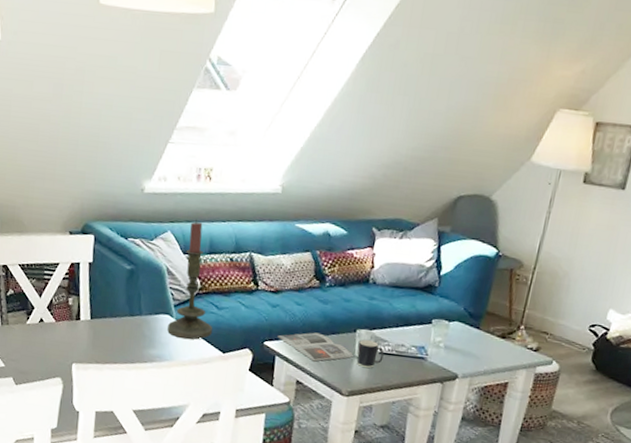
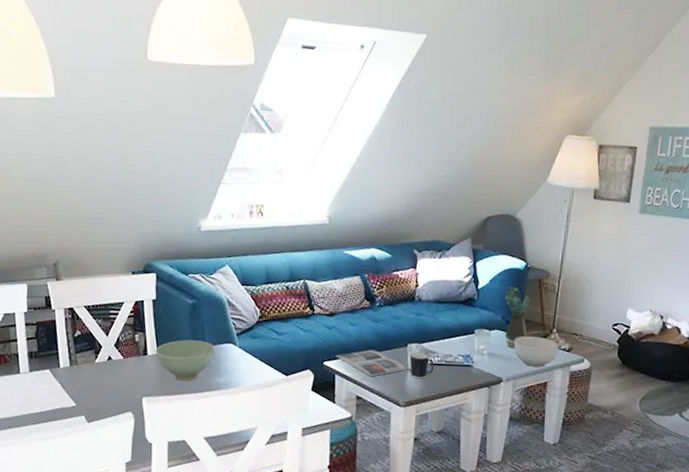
bowl: none [88,307,151,351] -> present [155,340,216,381]
candle: present [167,219,213,340] -> none [232,252,275,365]
vase: none [465,273,498,343] -> present [504,285,530,348]
bowl: none [474,330,526,366] -> present [514,335,559,367]

